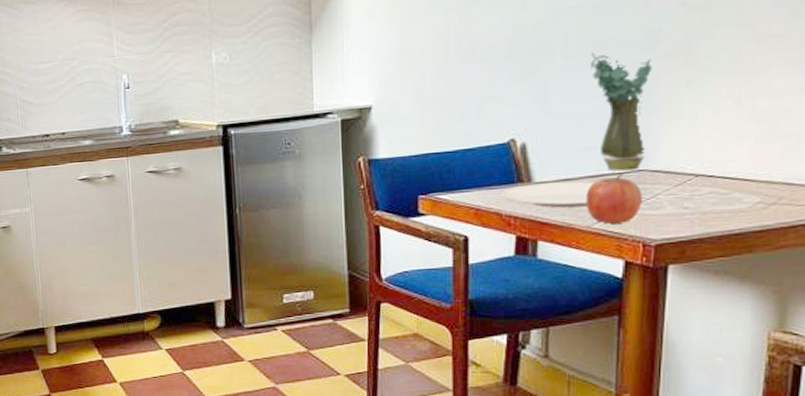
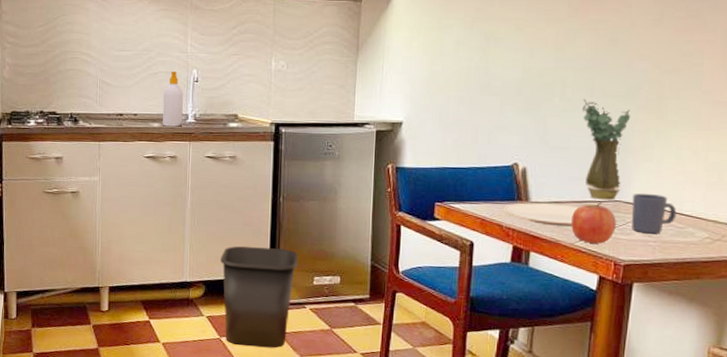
soap bottle: none [91,80,117,143] -> present [162,72,183,127]
waste bin: none [175,266,263,378] -> present [220,245,298,348]
mug: none [660,157,719,205] -> present [631,193,677,234]

